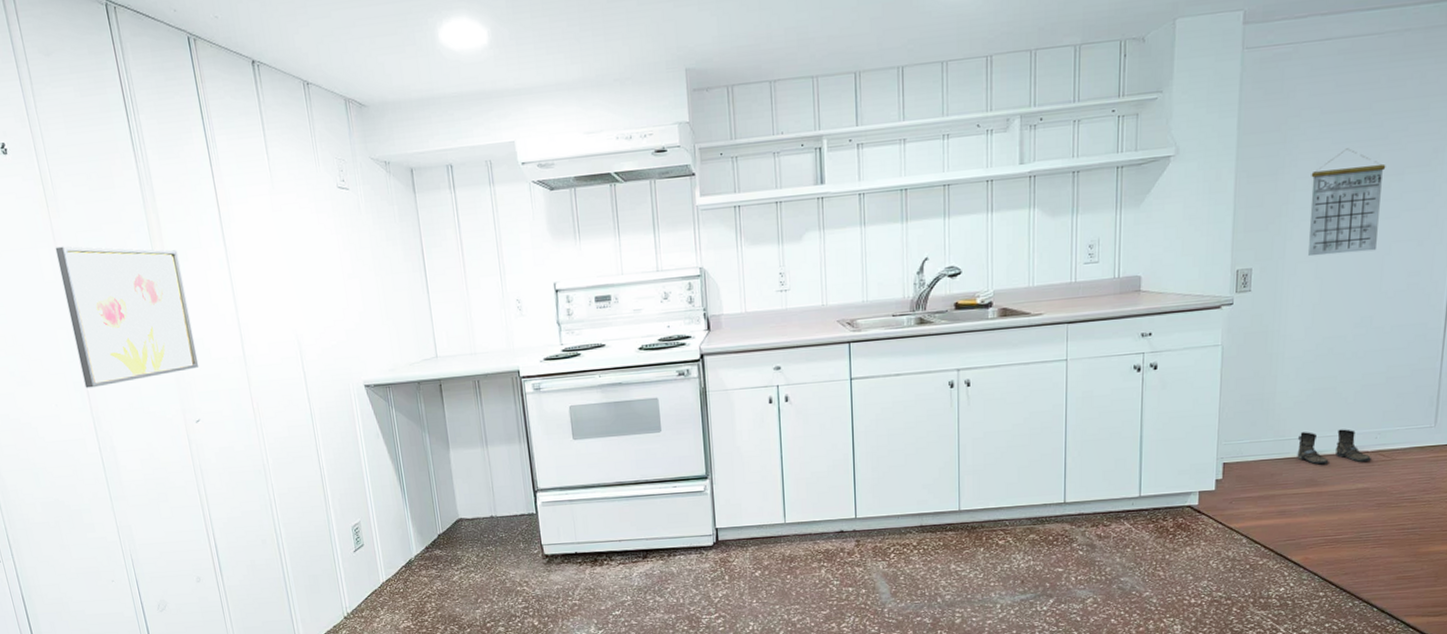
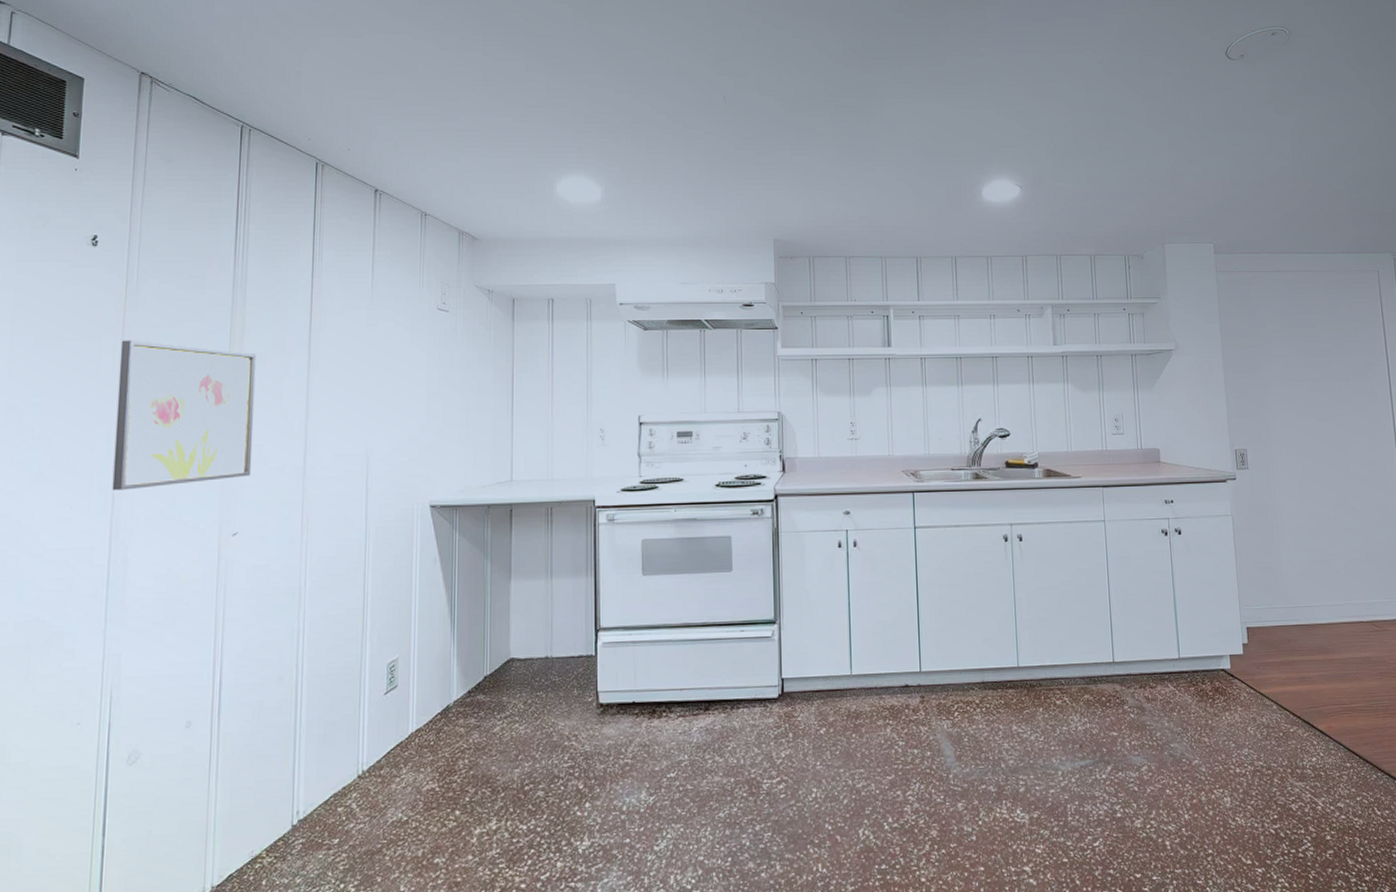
boots: present [1297,429,1371,465] -> none [1305,599,1367,633]
calendar: present [1307,148,1386,257] -> none [1281,356,1339,443]

